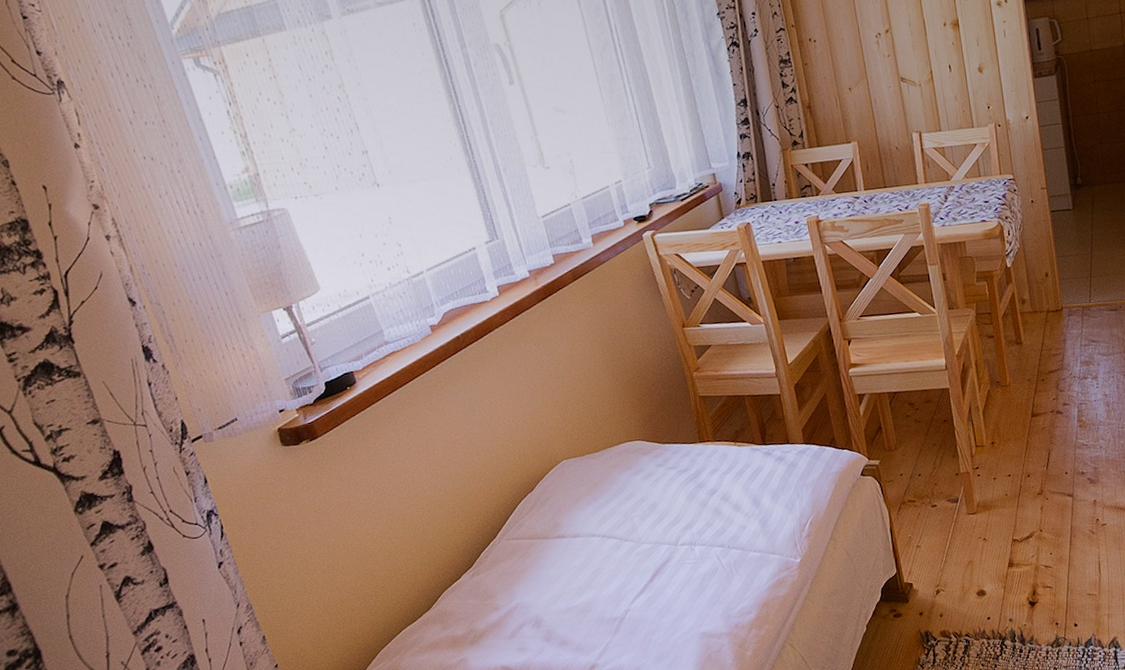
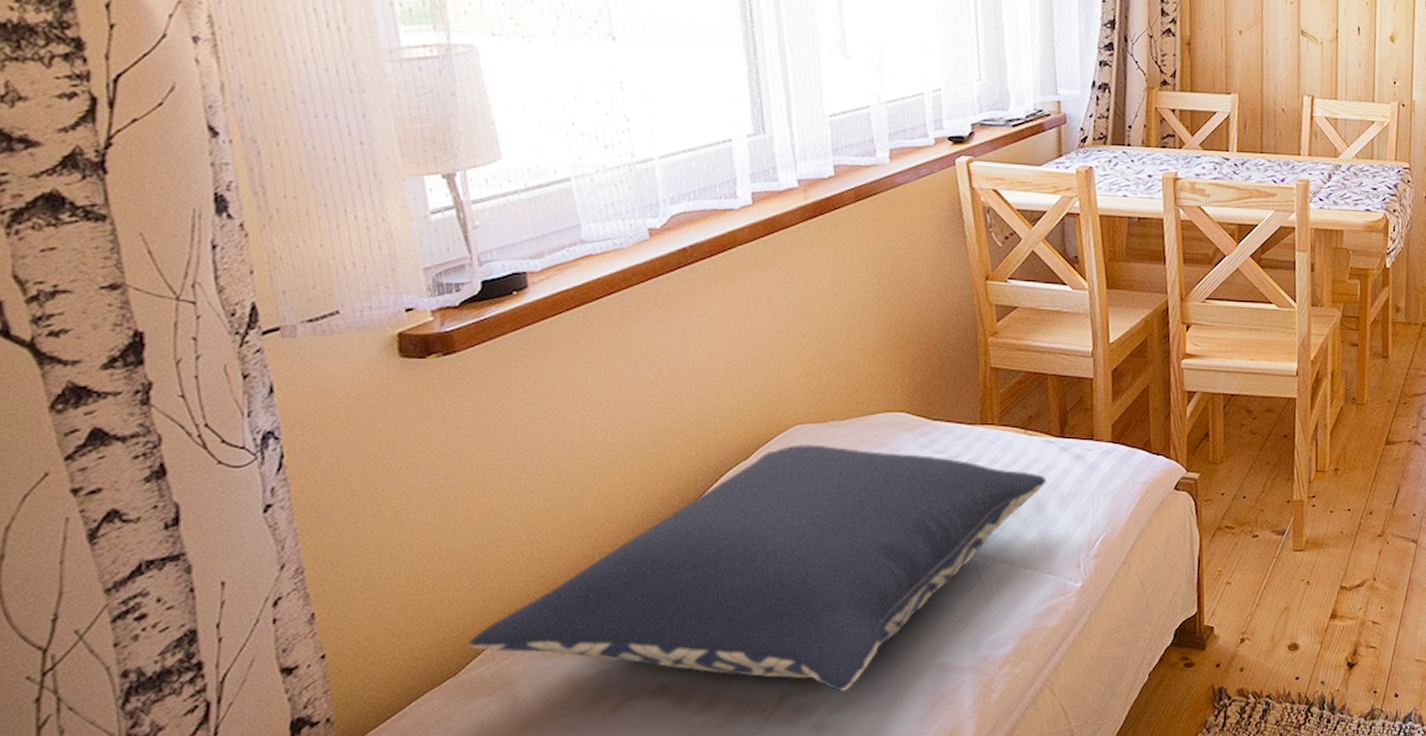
pillow: none [368,472,759,660] -> present [469,444,1047,691]

